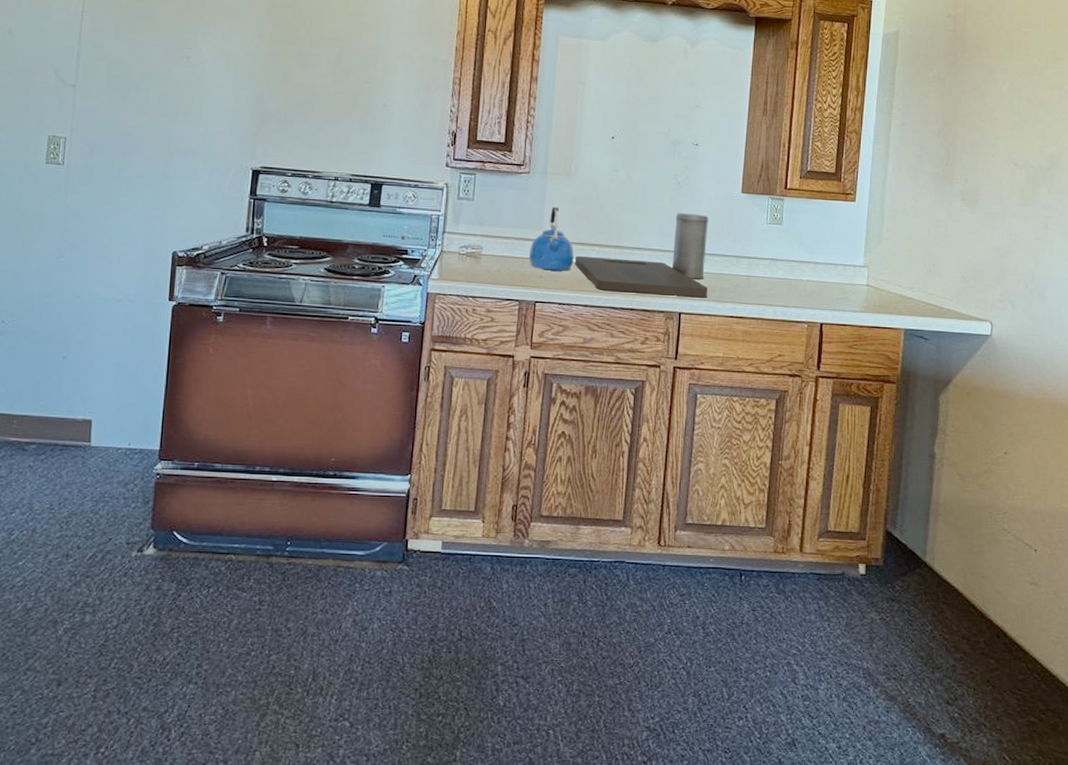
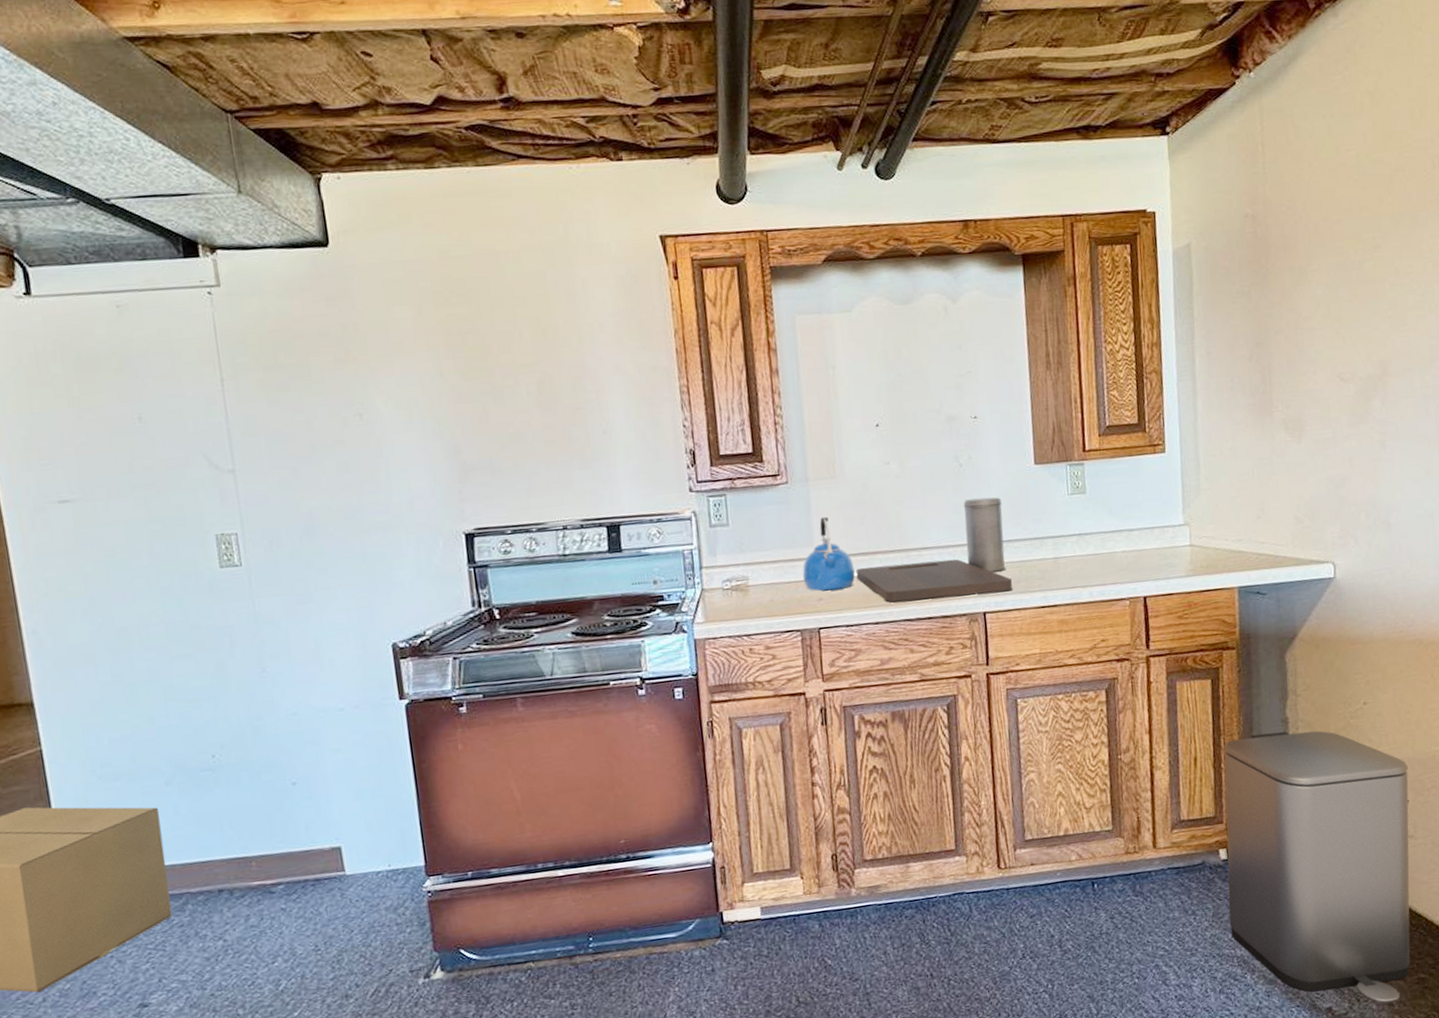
pedal bin: none [860,463,1039,740] -> present [1224,731,1410,1004]

